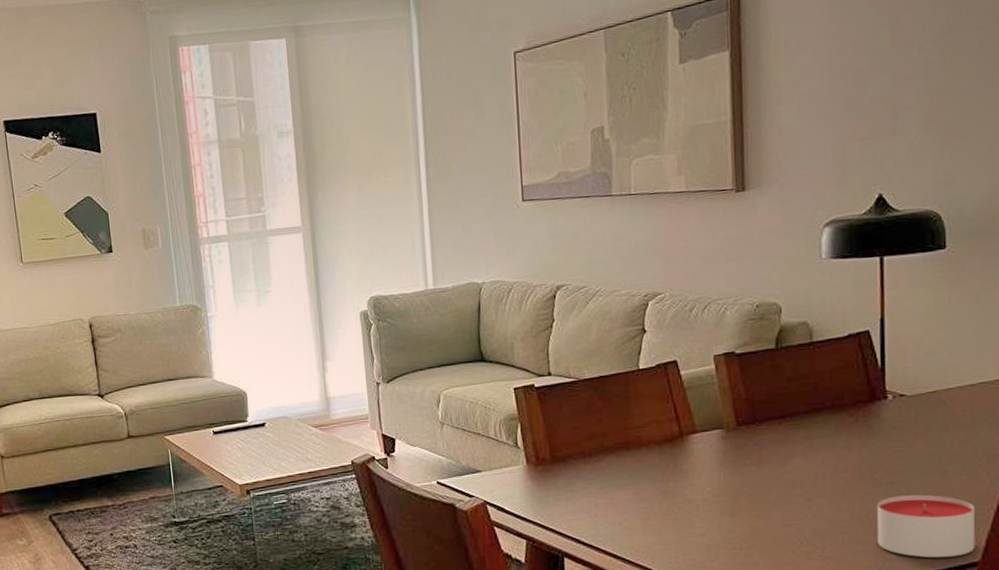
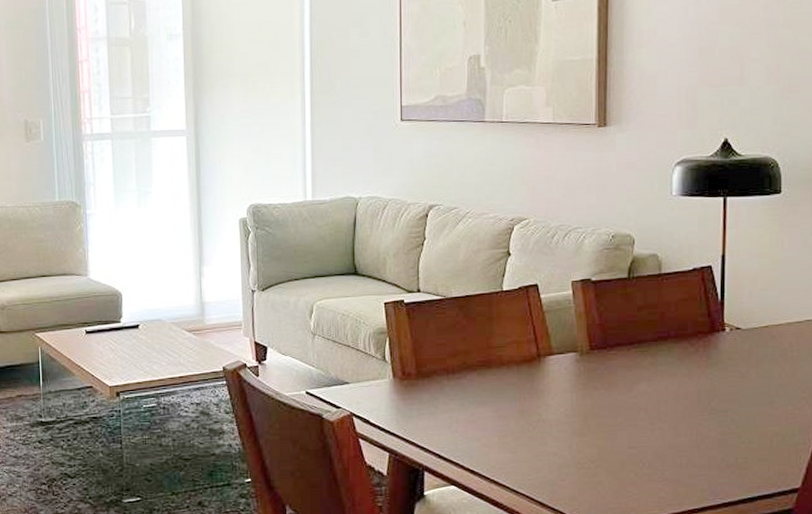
candle: present [876,494,976,558] -> none [711,423,798,484]

